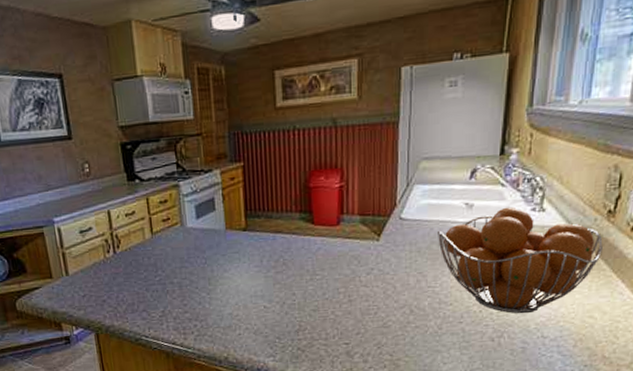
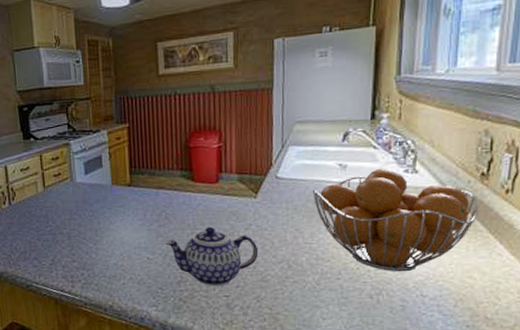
teapot: none [283,272,380,335] -> present [165,226,259,287]

